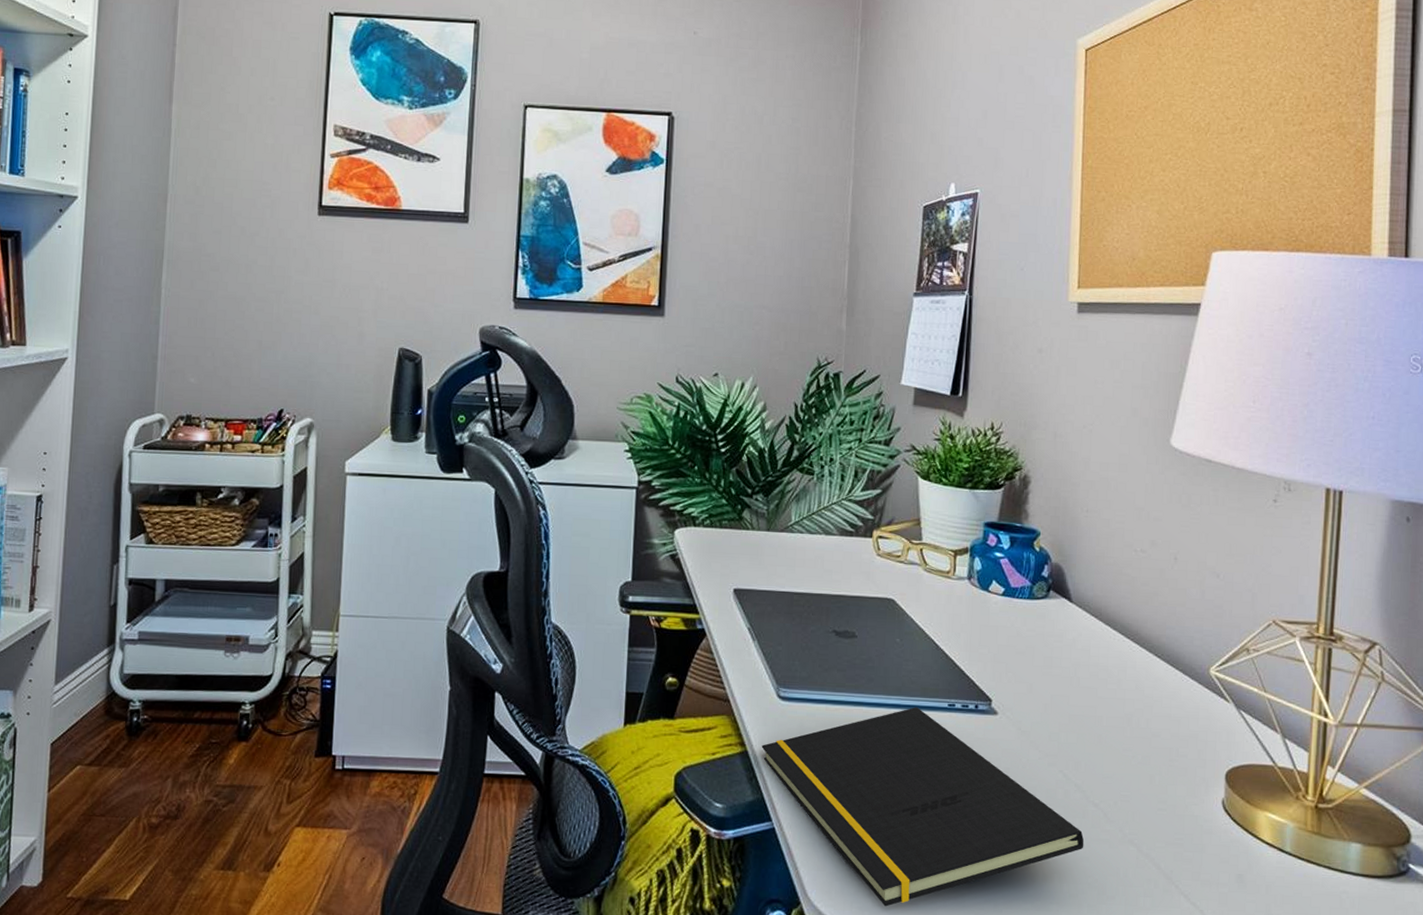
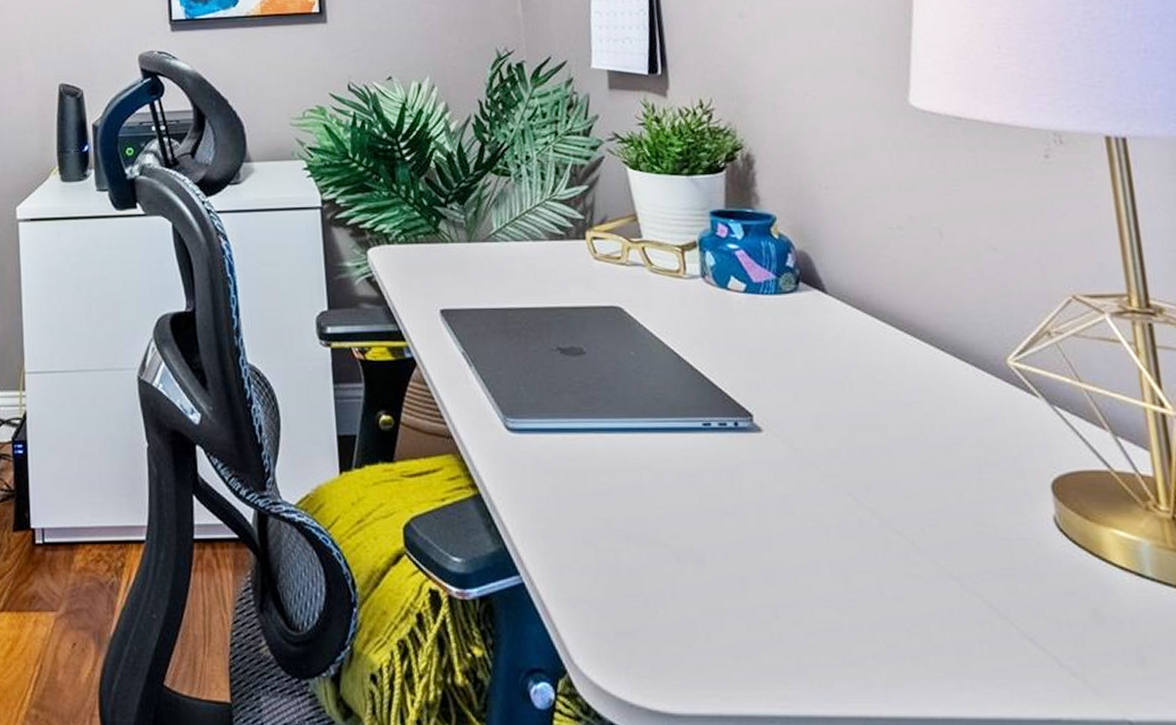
notepad: present [761,707,1084,907] -> none [495,429,894,671]

